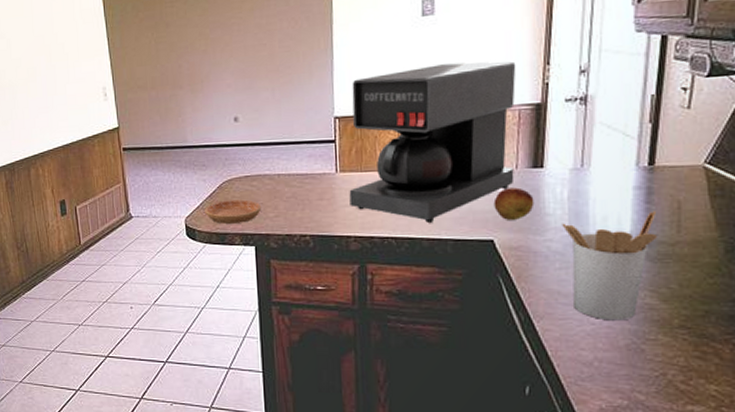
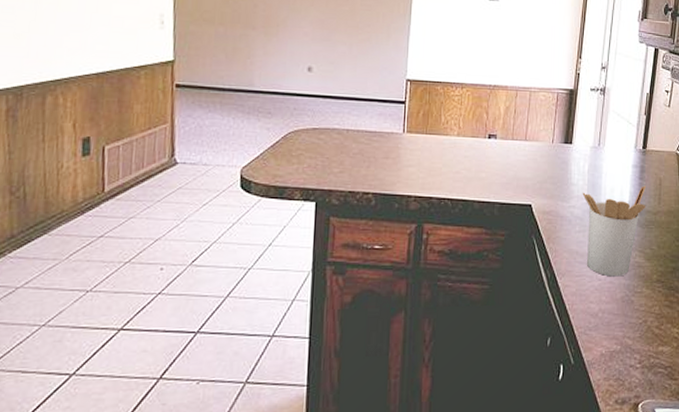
saucer: present [205,199,262,224] -> none [264,152,327,177]
coffee maker: present [349,60,516,223] -> none [413,44,558,186]
fruit: present [493,187,535,220] -> none [533,159,564,188]

